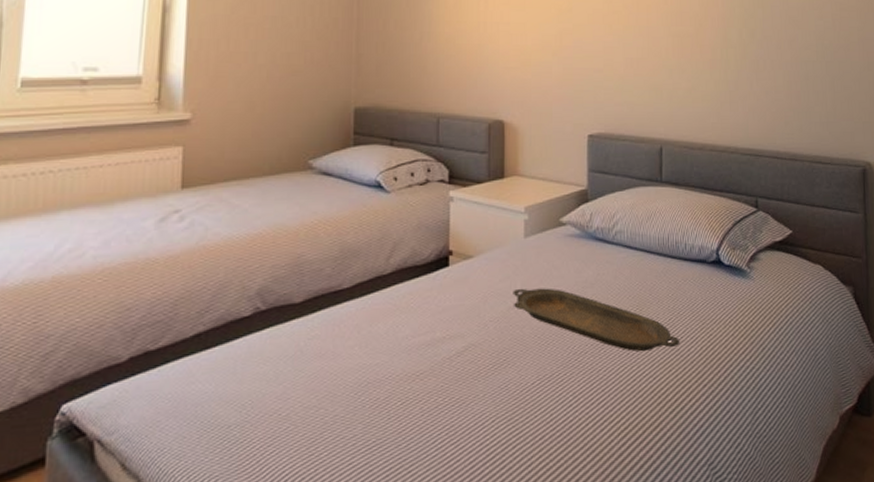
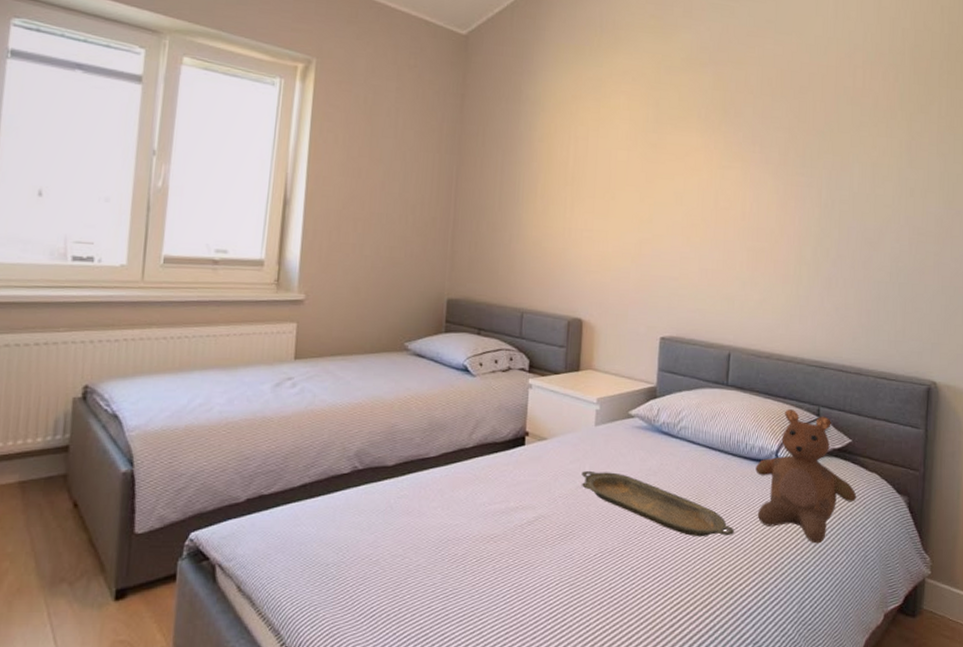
teddy bear: none [697,203,802,347] -> present [755,409,857,544]

